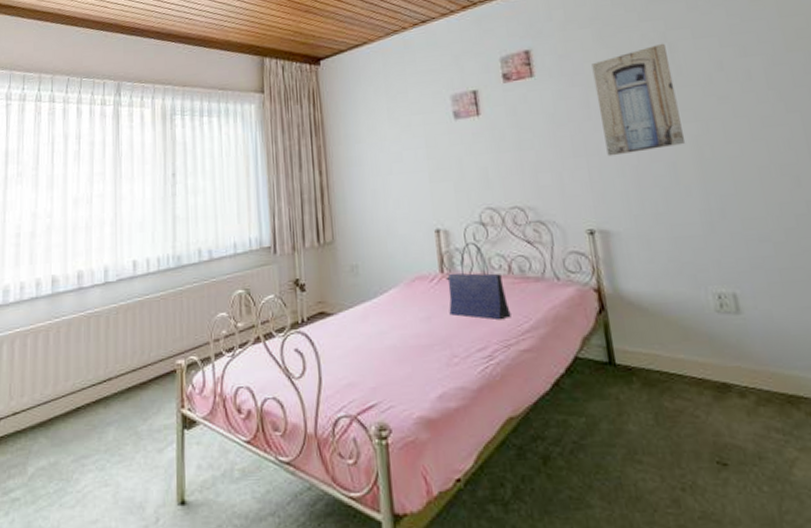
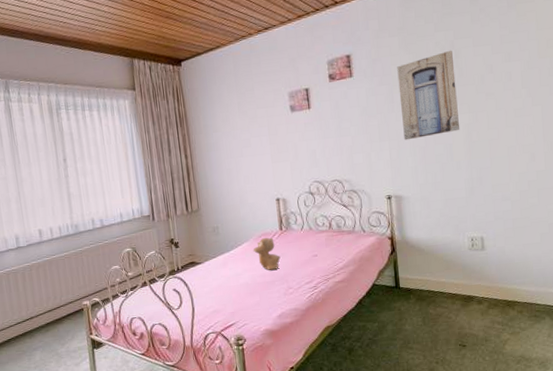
teddy bear: none [403,282,442,329] -> present [253,237,281,270]
tote bag: present [445,242,511,319] -> none [284,207,330,262]

